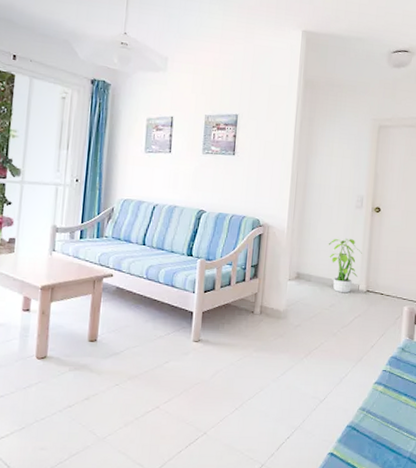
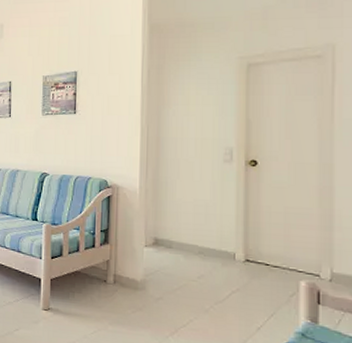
potted plant: present [328,237,362,293] -> none [190,197,236,262]

